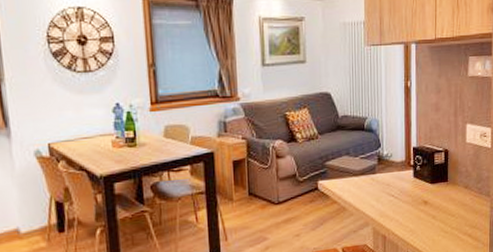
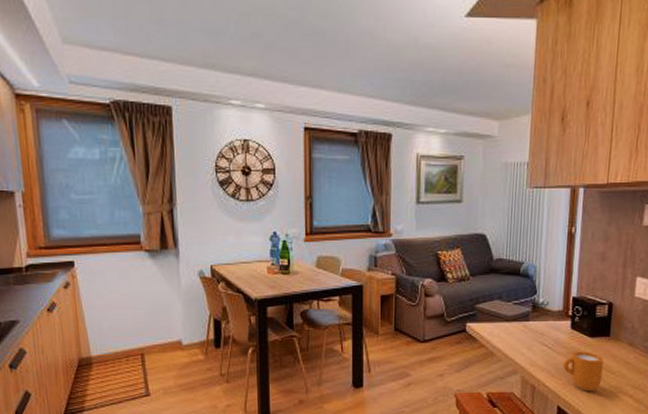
mug: none [409,197,444,236] -> present [563,351,604,392]

